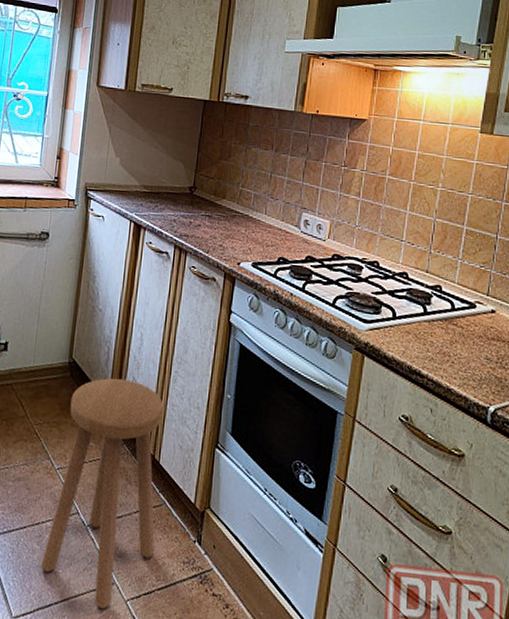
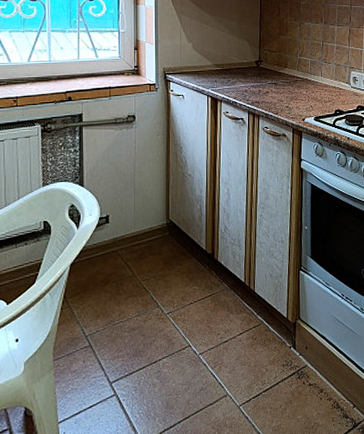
stool: present [41,378,164,609] -> none [162,229,259,417]

